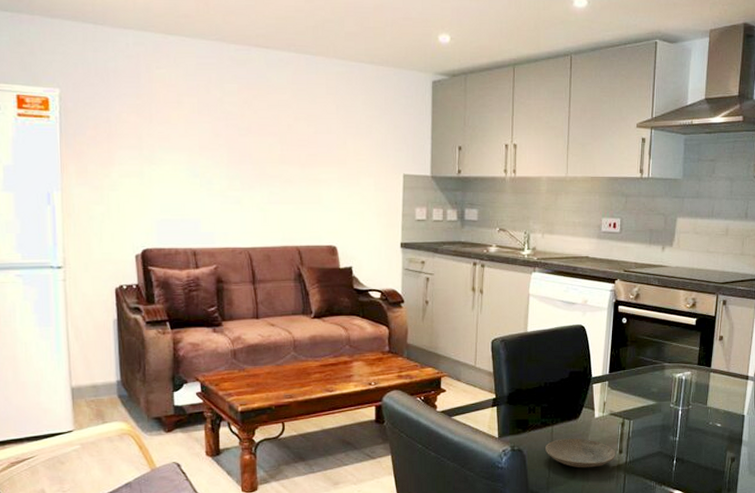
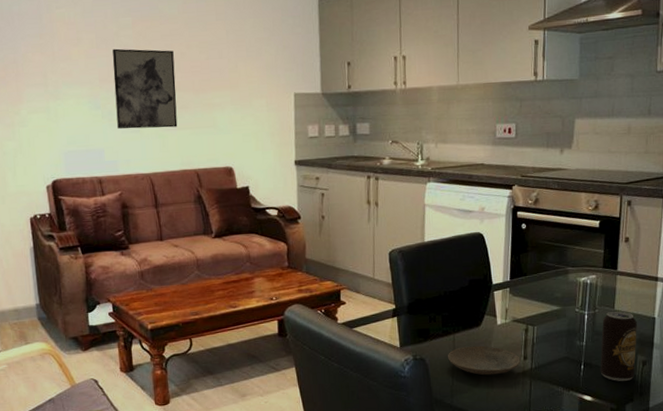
wall art: none [214,115,281,201] -> present [112,48,178,129]
beverage can: none [691,408,727,478] -> present [600,311,637,382]

